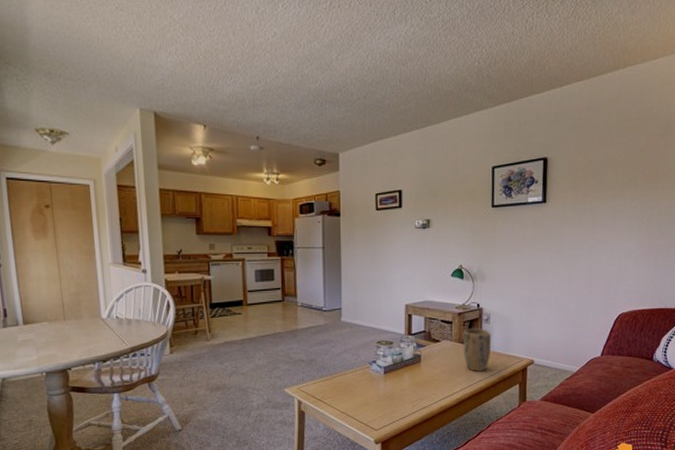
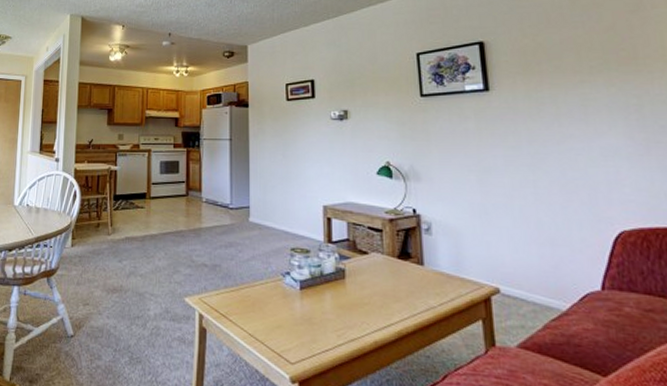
plant pot: present [462,329,491,373] -> none [396,240,437,299]

